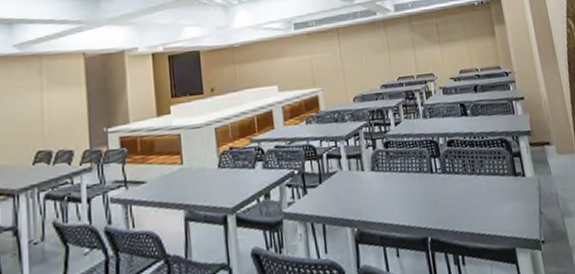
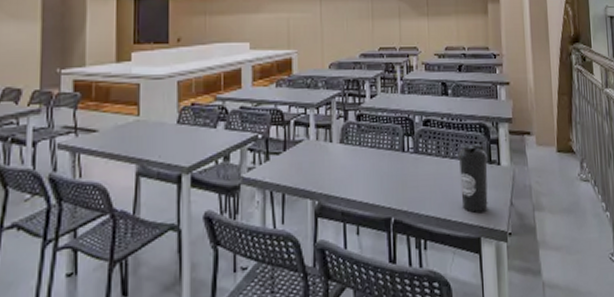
water bottle: none [483,158,519,225] -> present [458,144,489,213]

